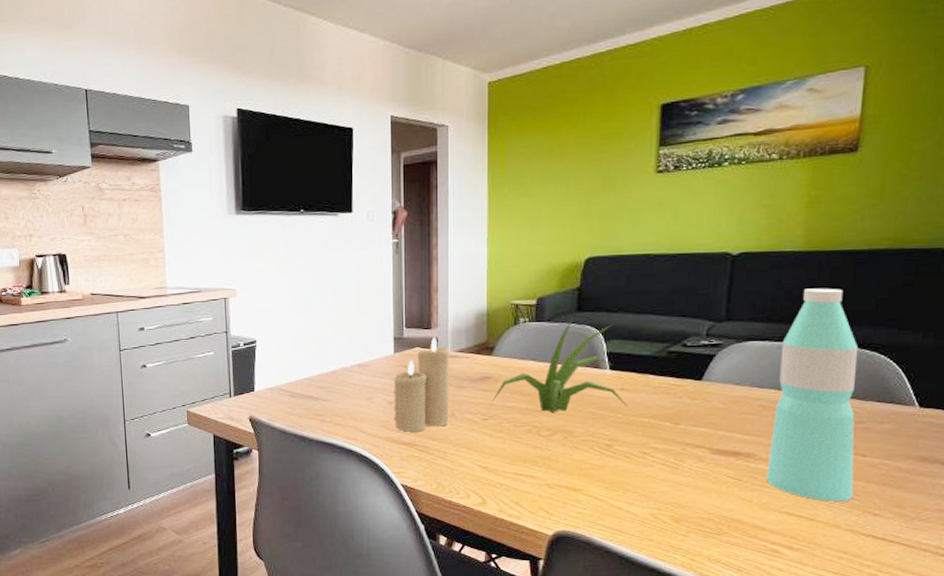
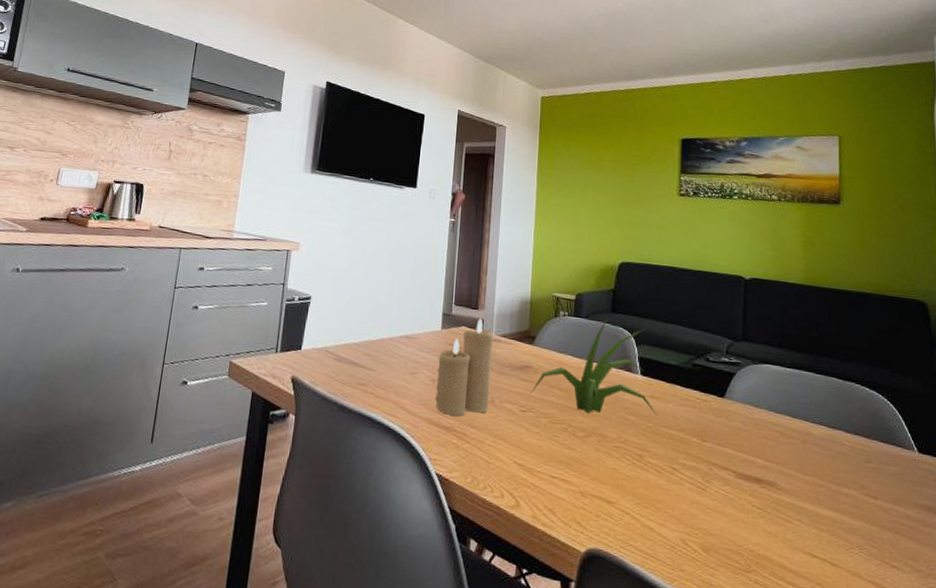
water bottle: present [766,288,859,501] -> none [788,320,870,548]

